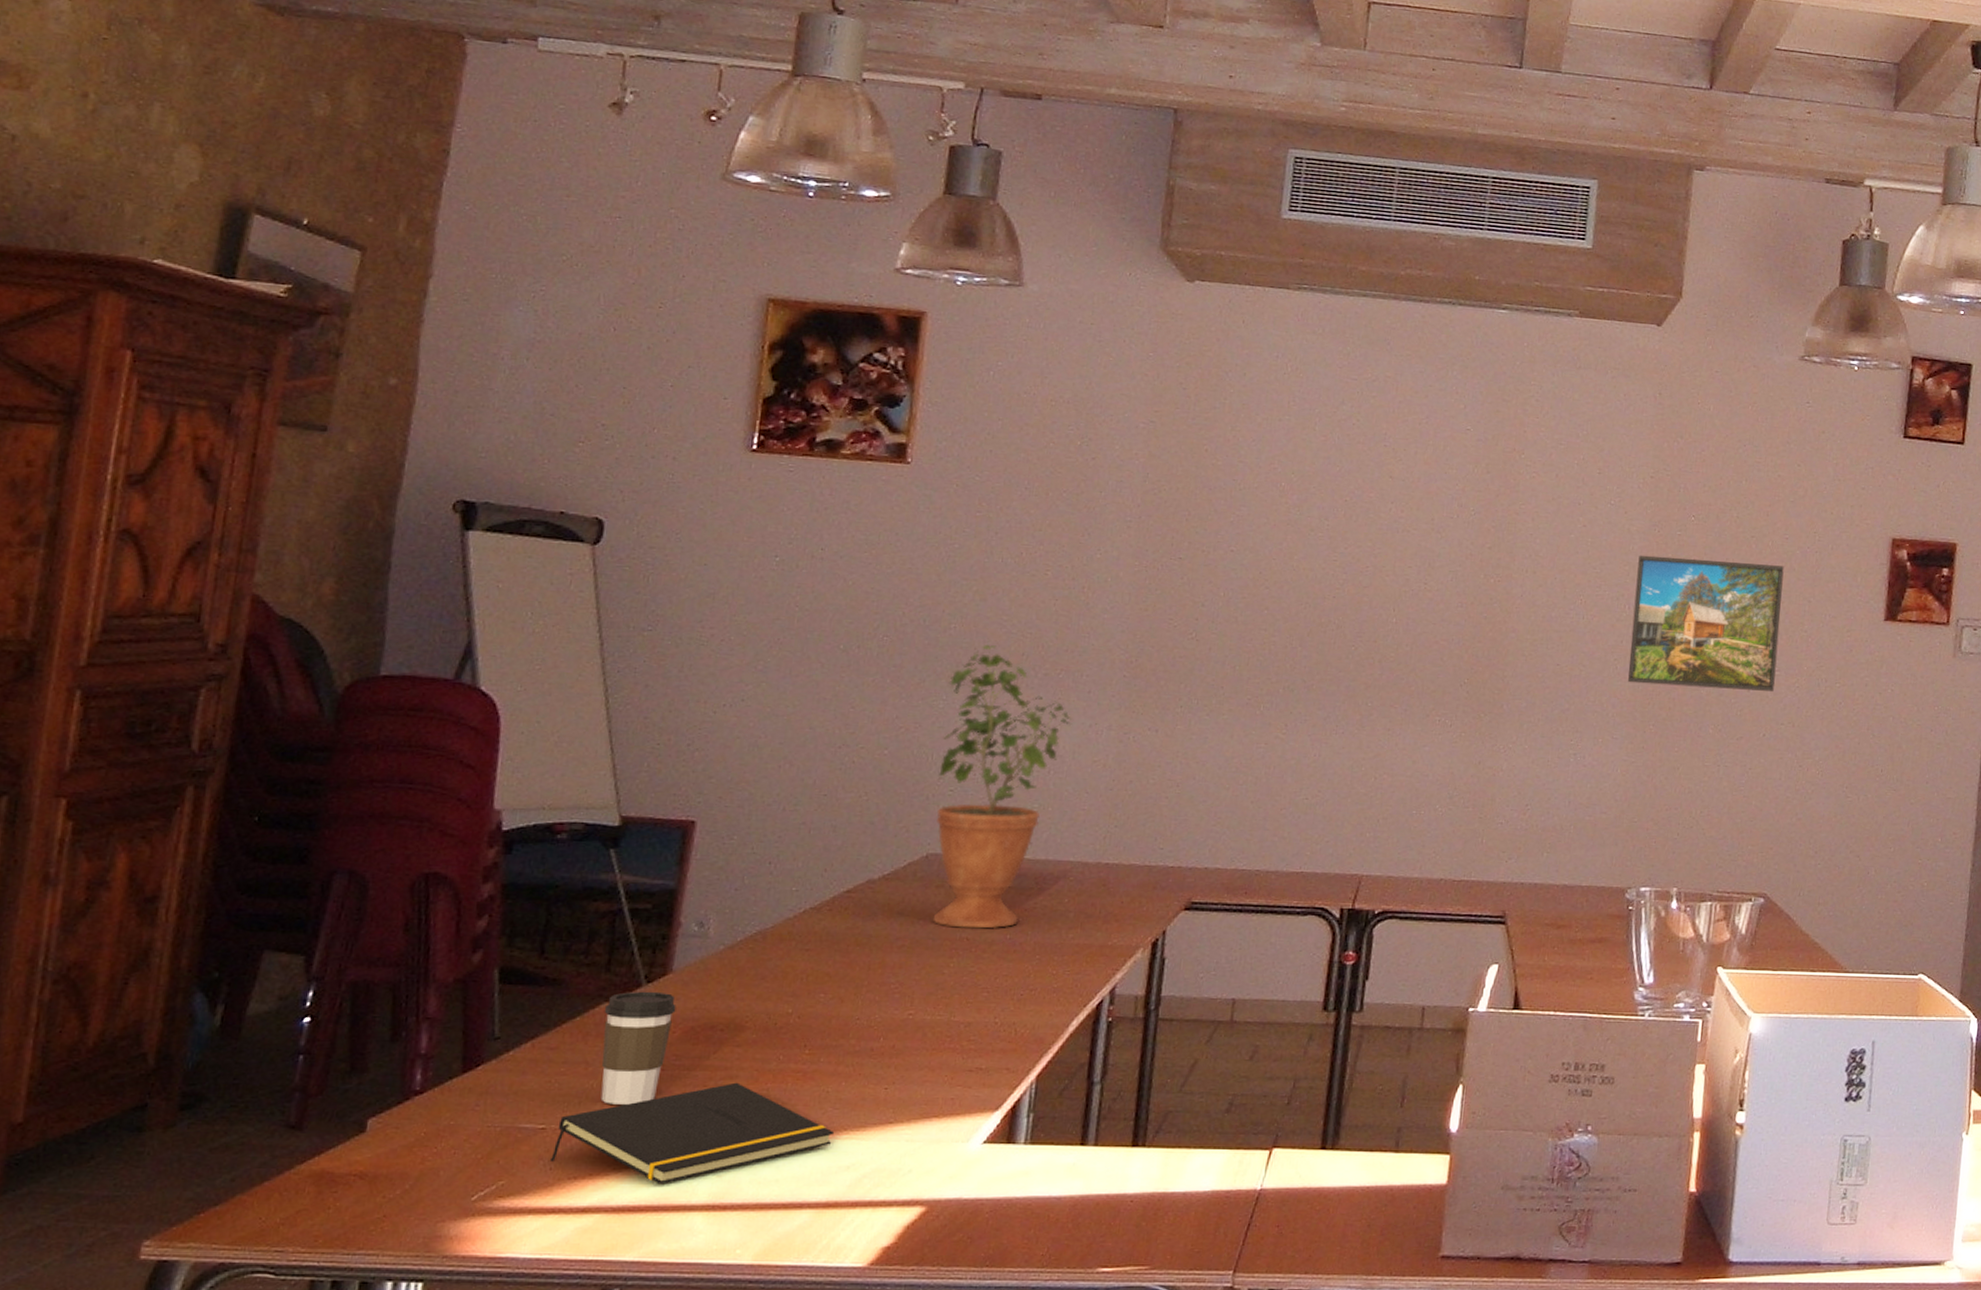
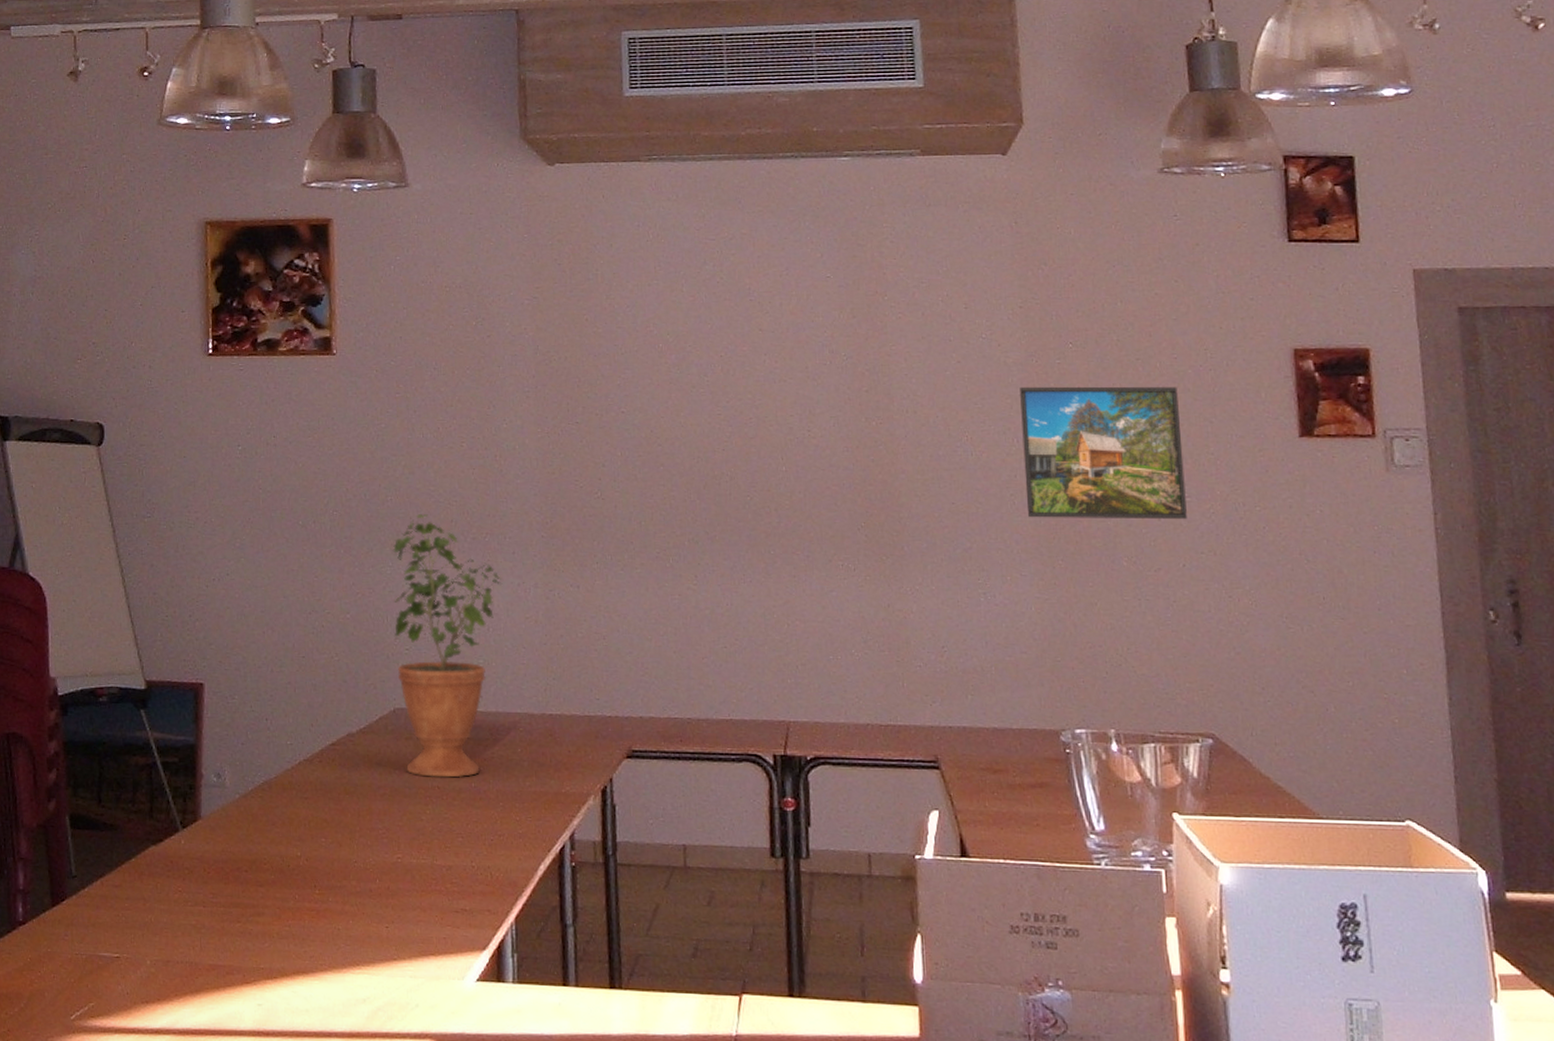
notepad: present [549,1082,835,1185] -> none [126,919,349,1011]
coffee cup: present [600,991,677,1105] -> none [152,835,208,938]

